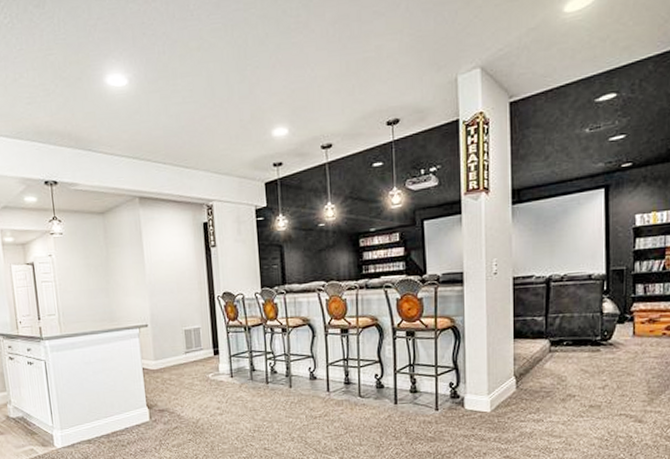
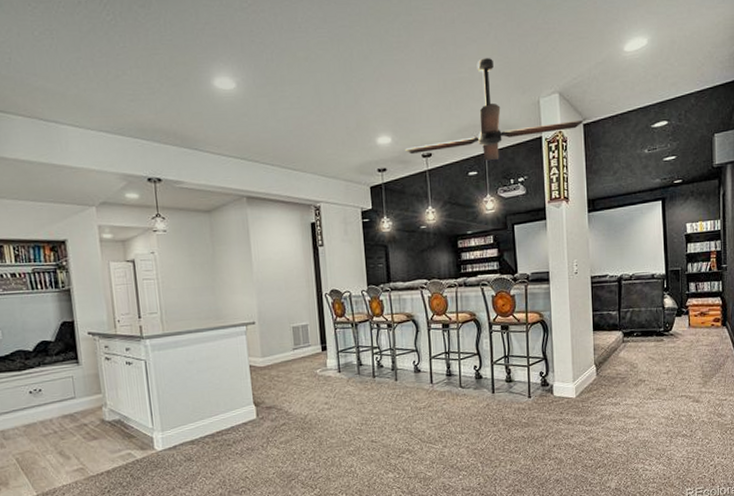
ceiling fan: none [303,33,509,150] -> present [405,58,583,161]

